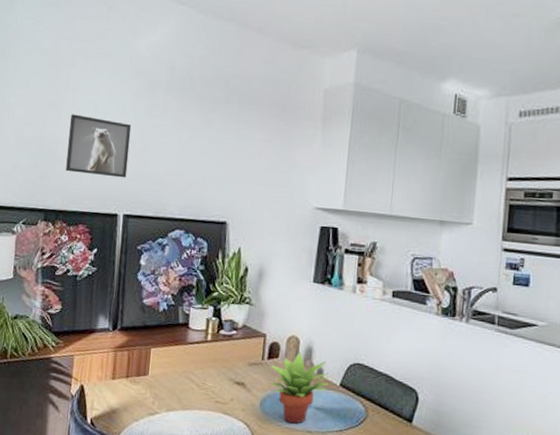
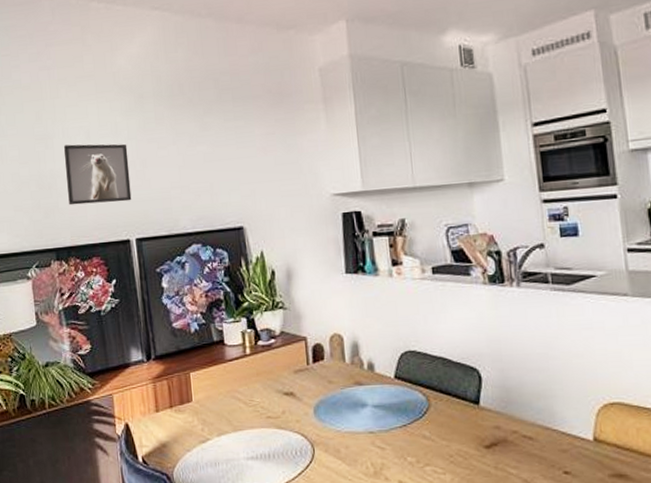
succulent plant: present [269,351,332,424] -> none [316,349,384,427]

